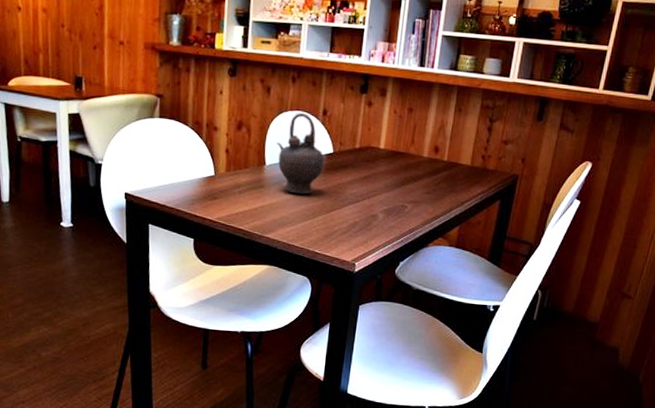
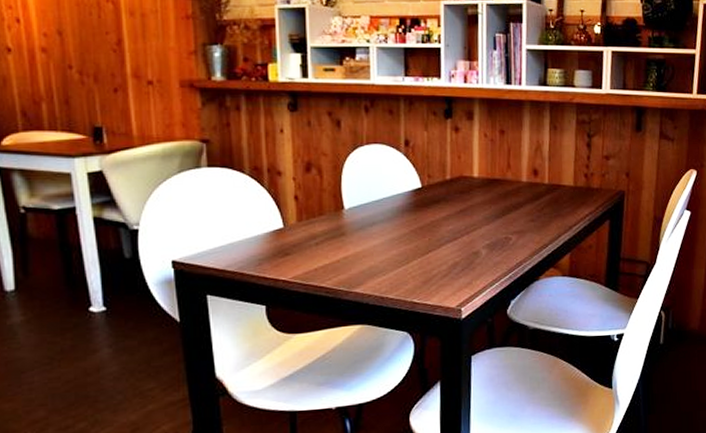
teapot: present [276,113,324,195] -> none [354,146,412,239]

